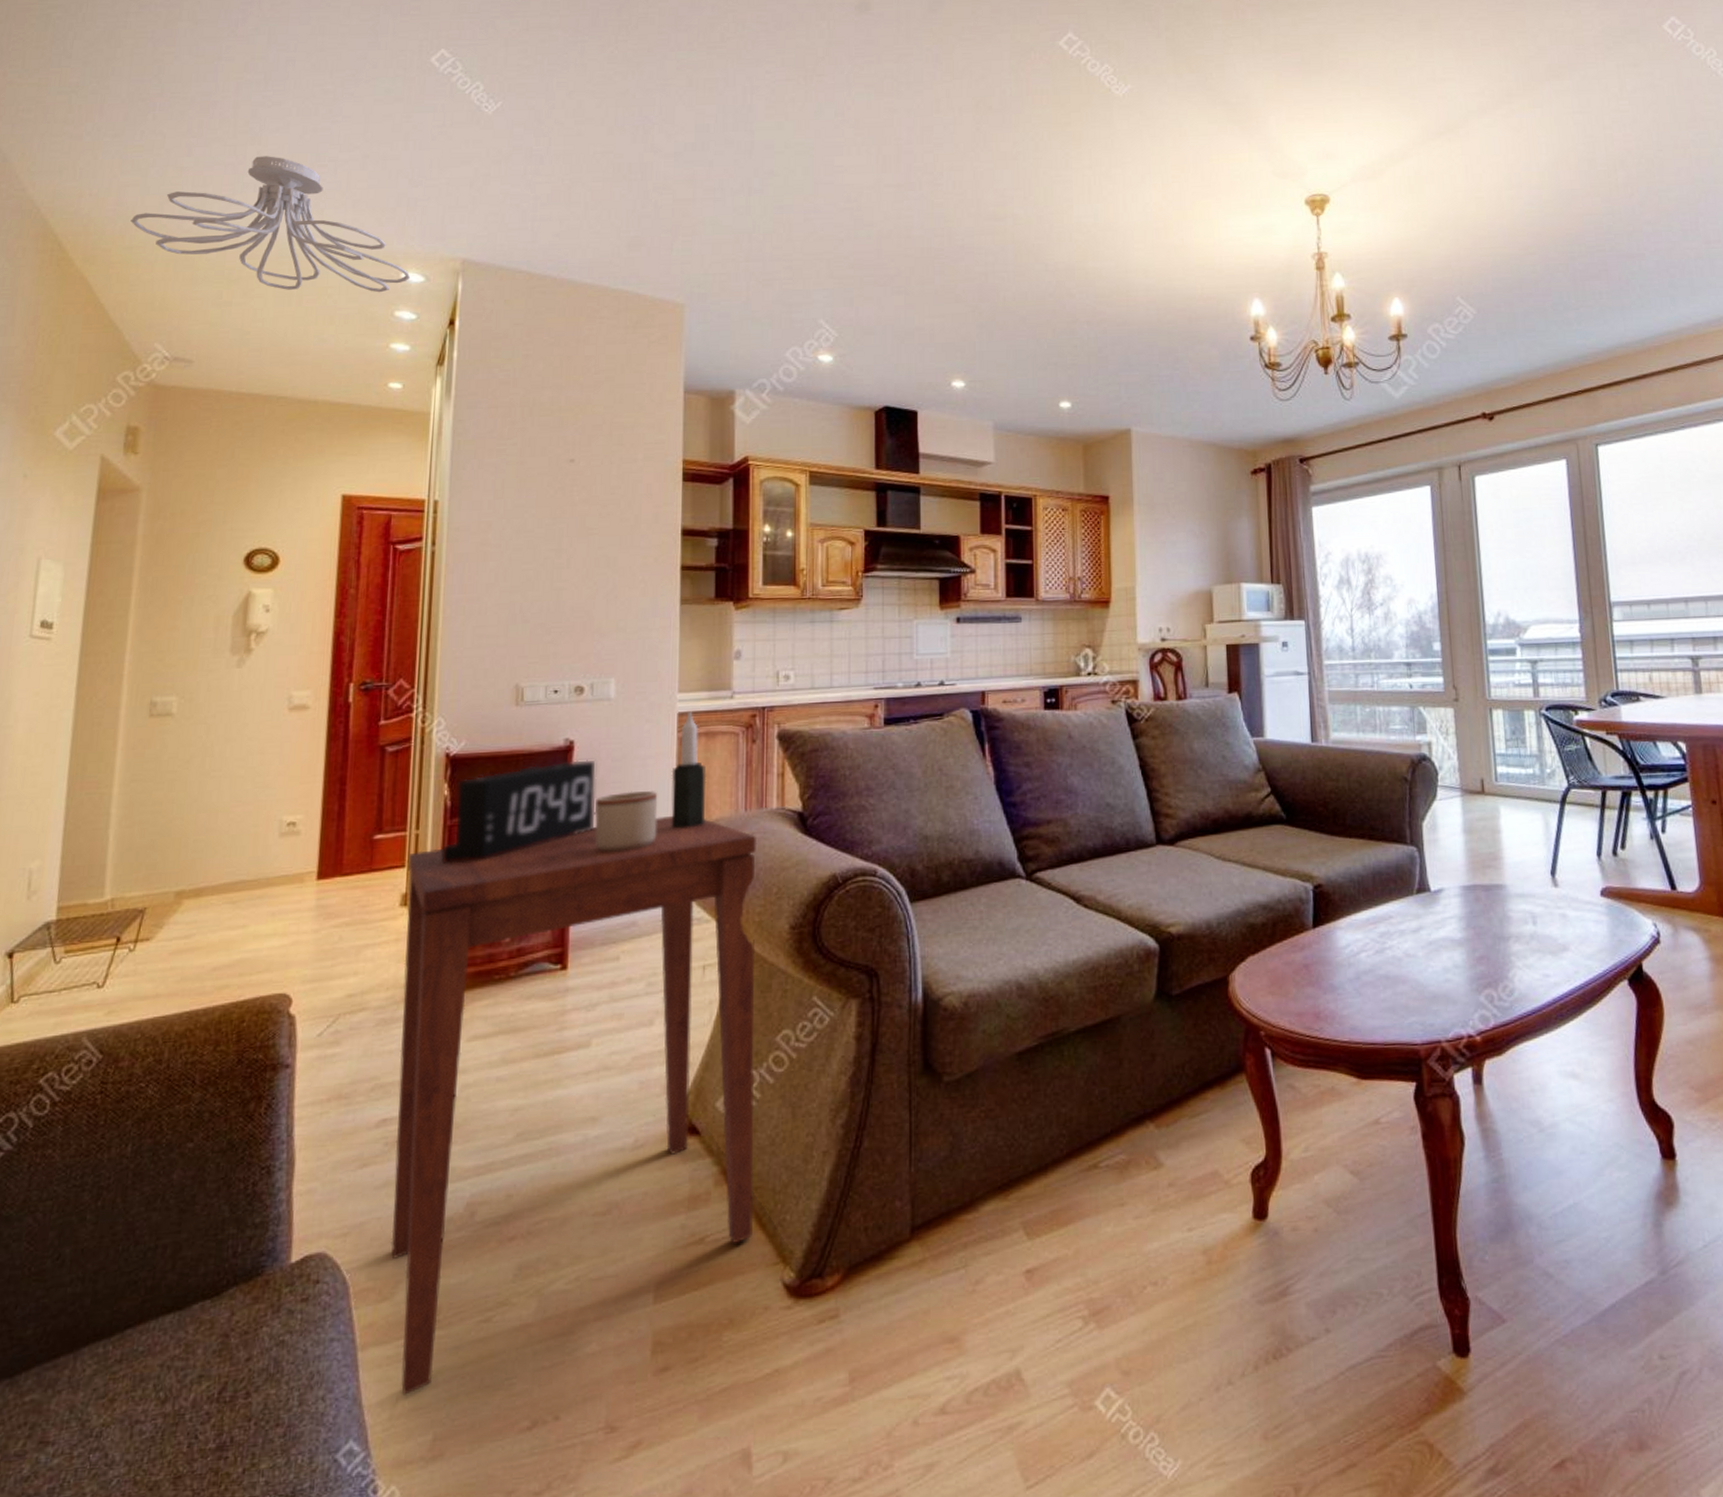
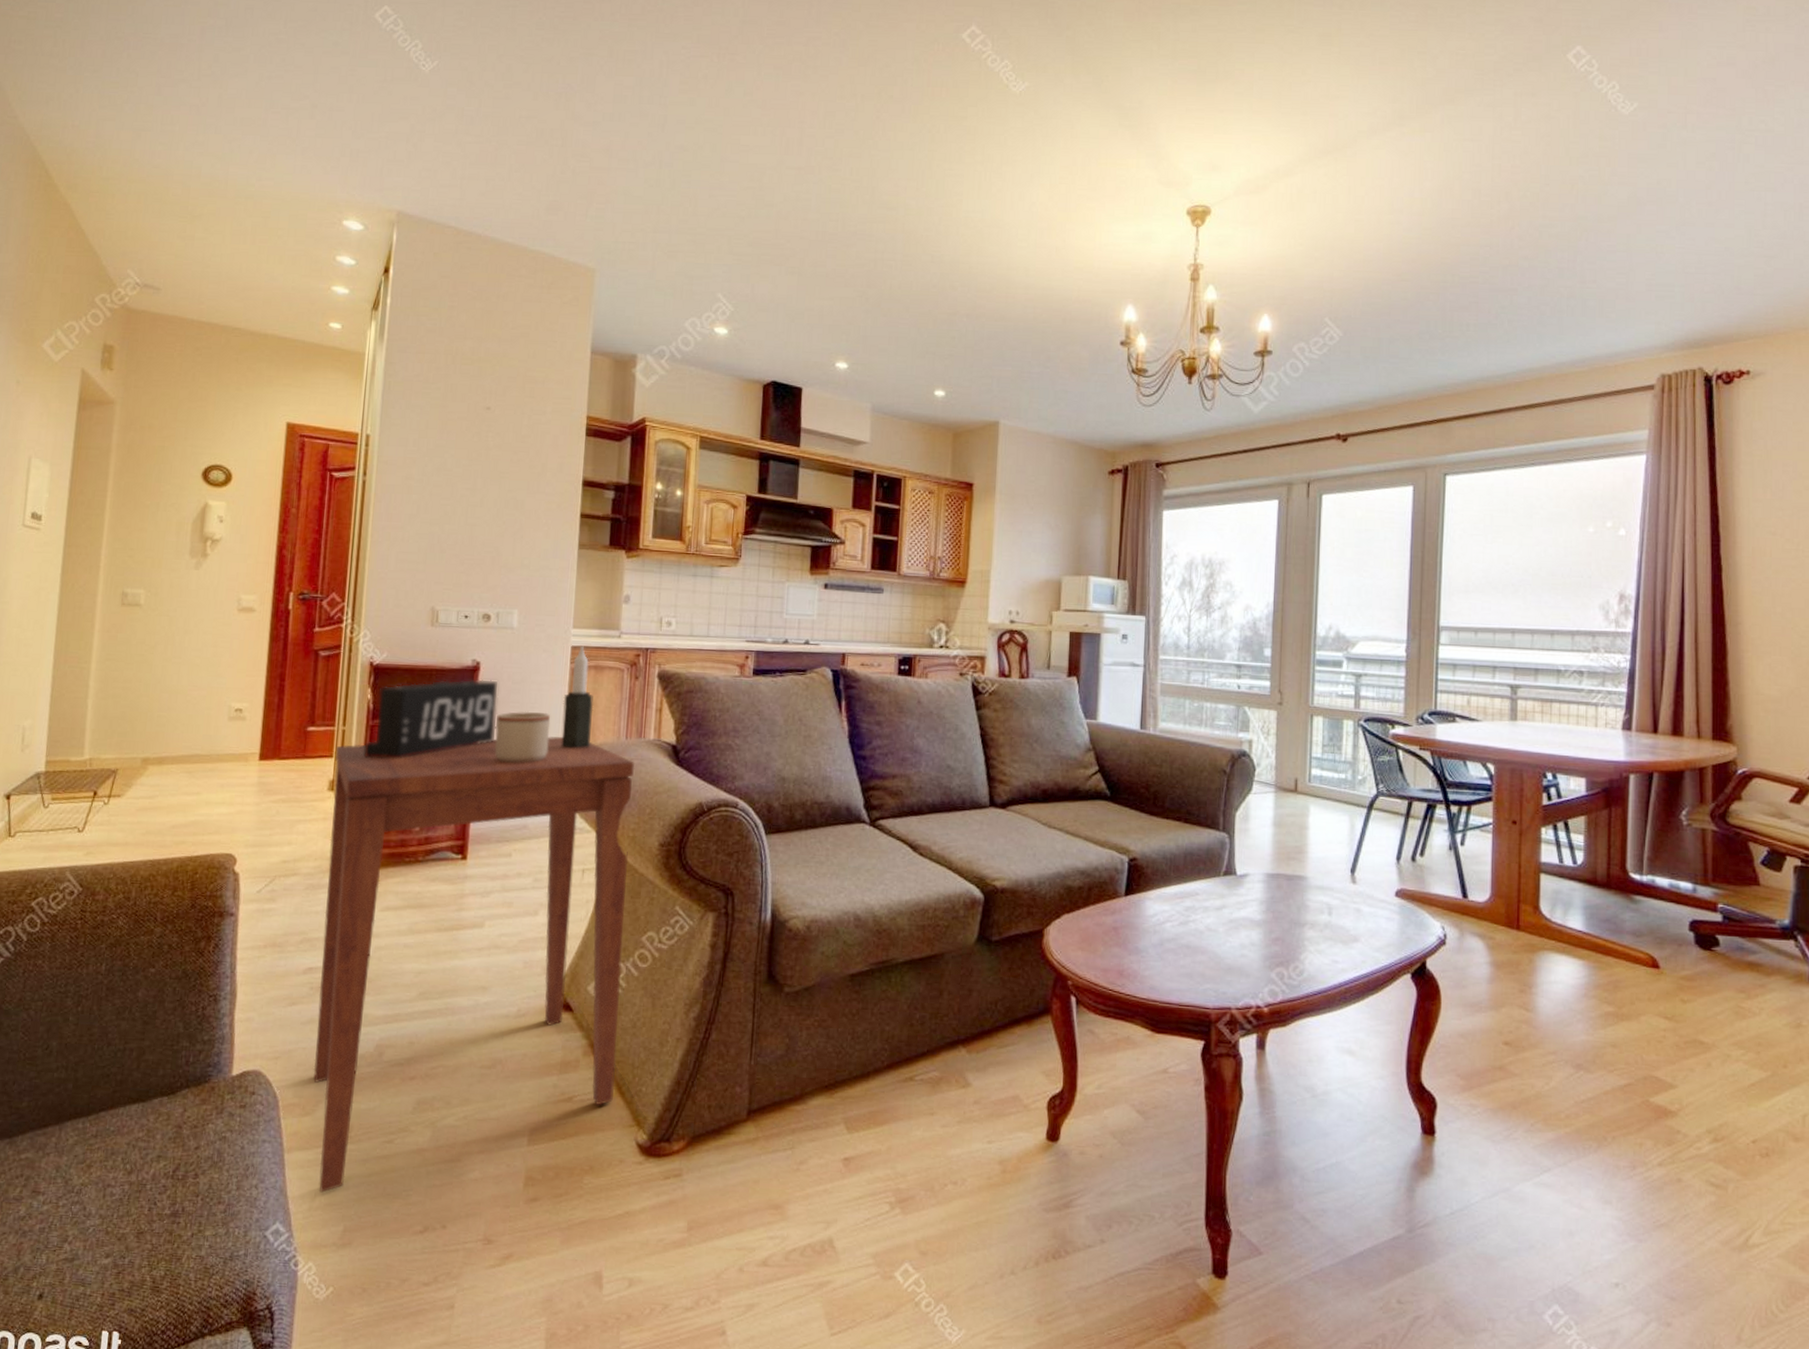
ceiling light fixture: present [130,156,411,293] -> none [107,99,351,238]

